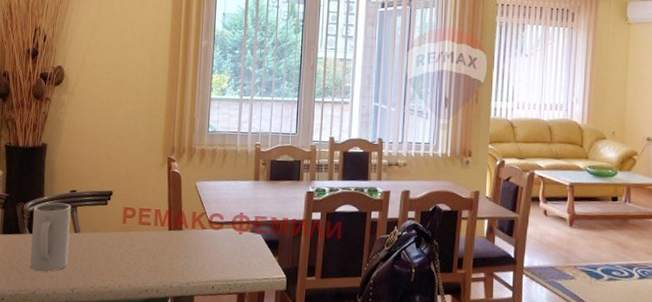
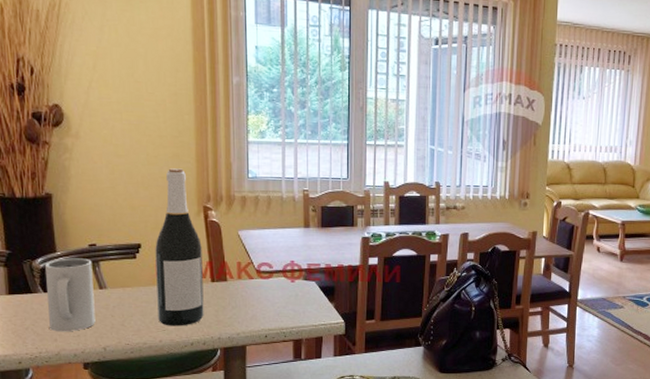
wine bottle: none [120,122,163,273] -> present [155,168,204,326]

